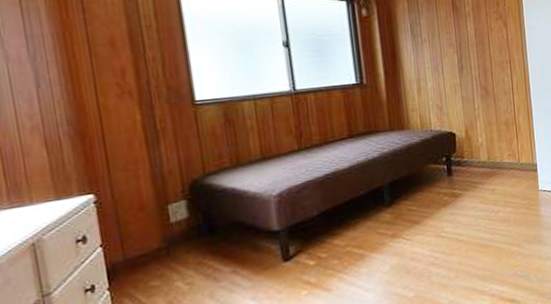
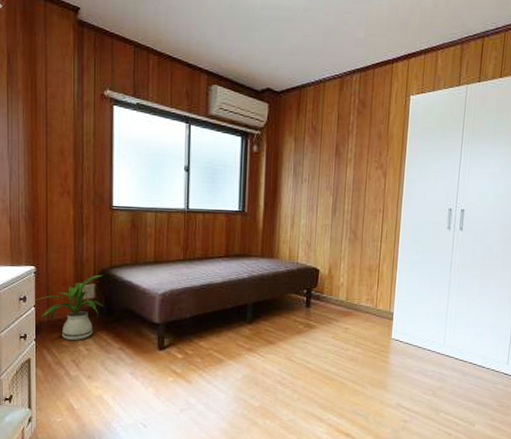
house plant: none [99,186,204,279] -> present [34,274,105,341]

